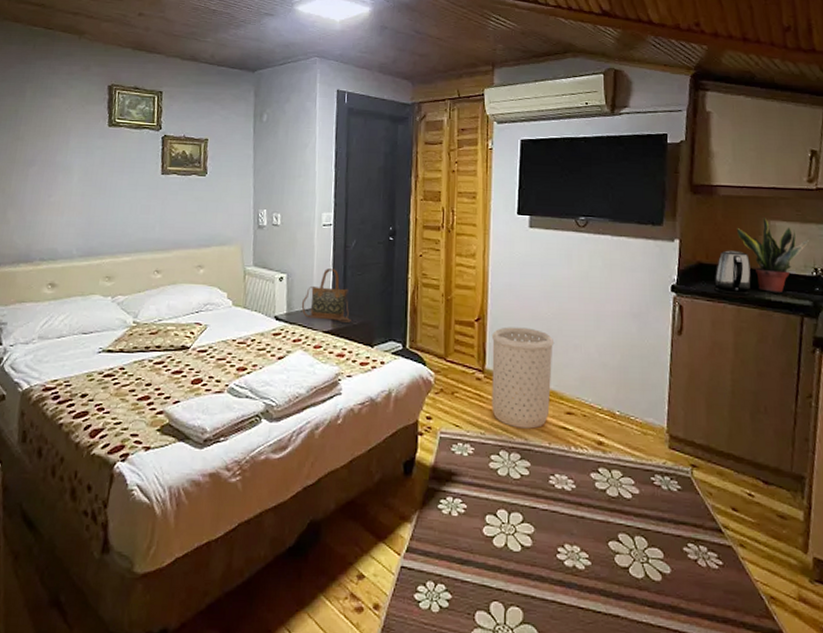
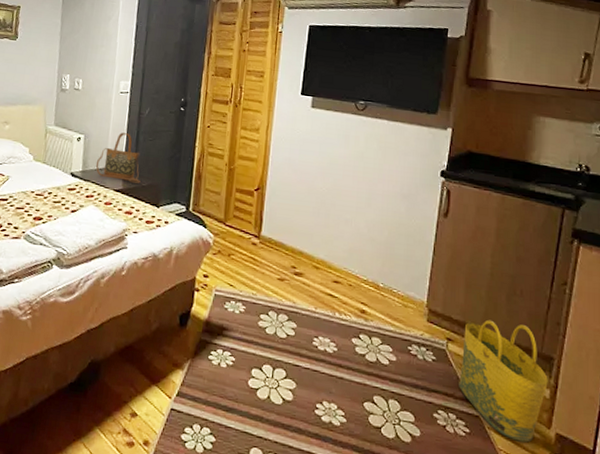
laundry basket: present [491,327,555,429] -> none [264,198,327,294]
tote bag: none [707,441,801,570] -> present [459,319,548,443]
kettle: present [714,250,751,296] -> none [482,141,518,186]
potted plant: present [737,217,809,292] -> none [508,112,576,185]

